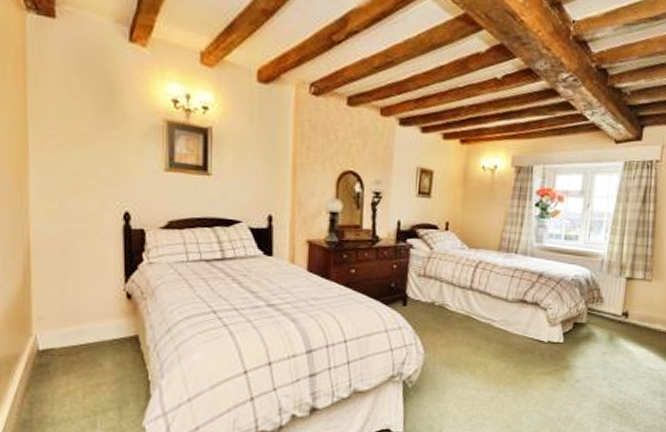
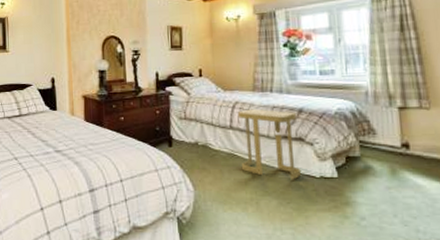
side table: none [475,270,536,344] -> present [237,109,302,180]

